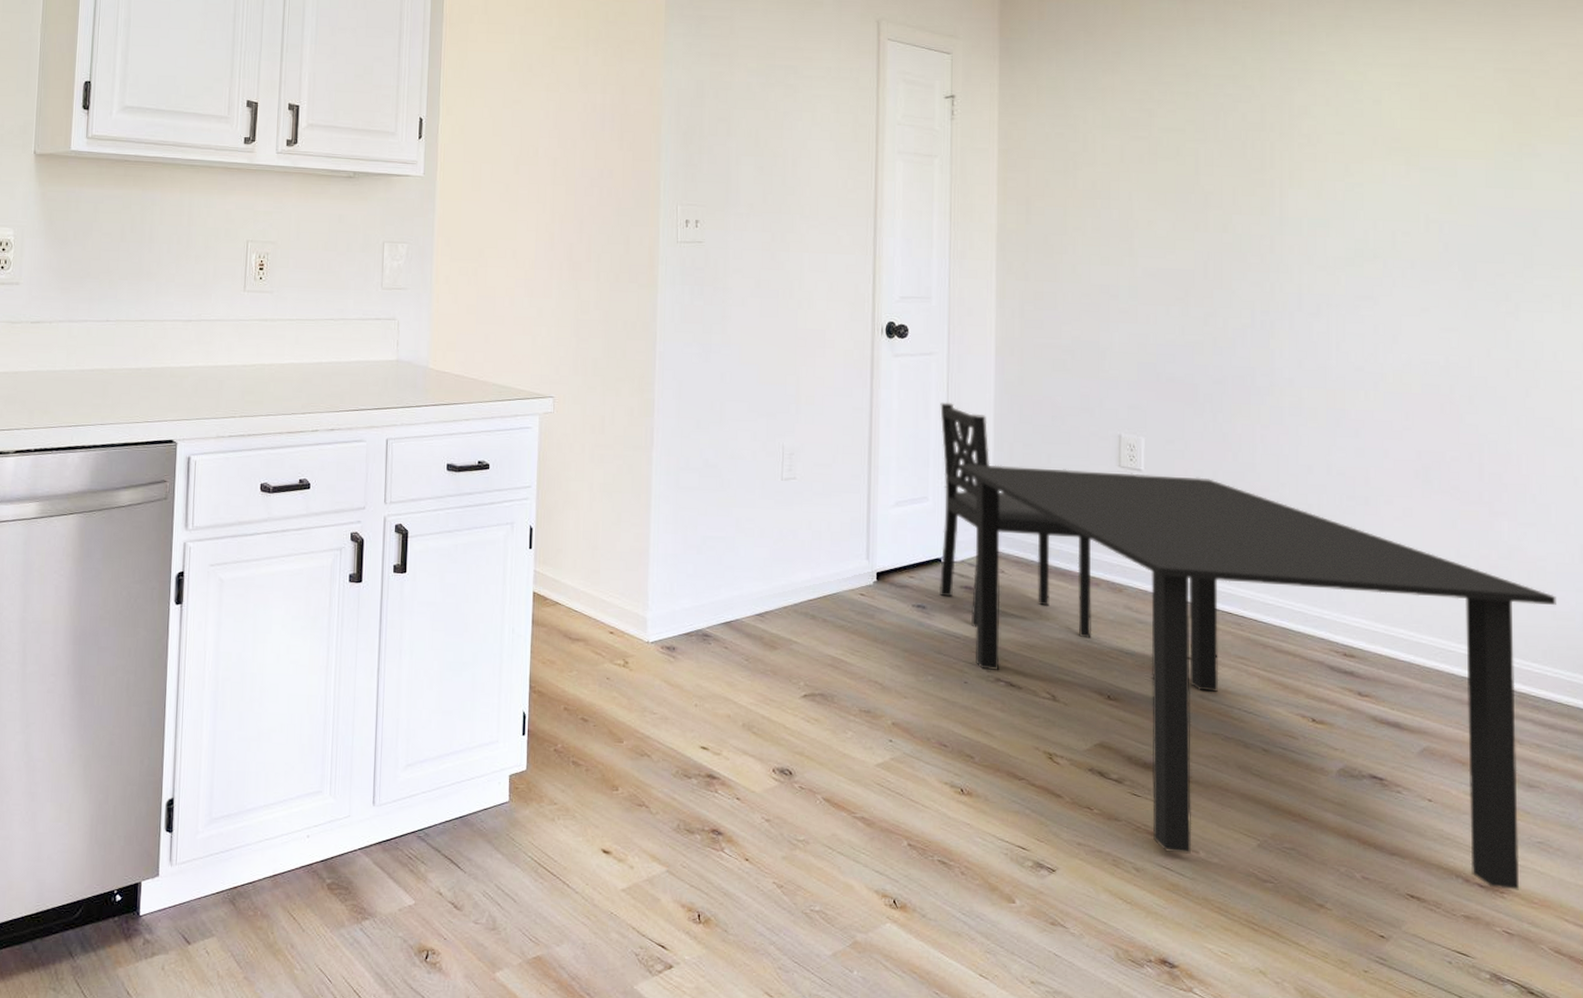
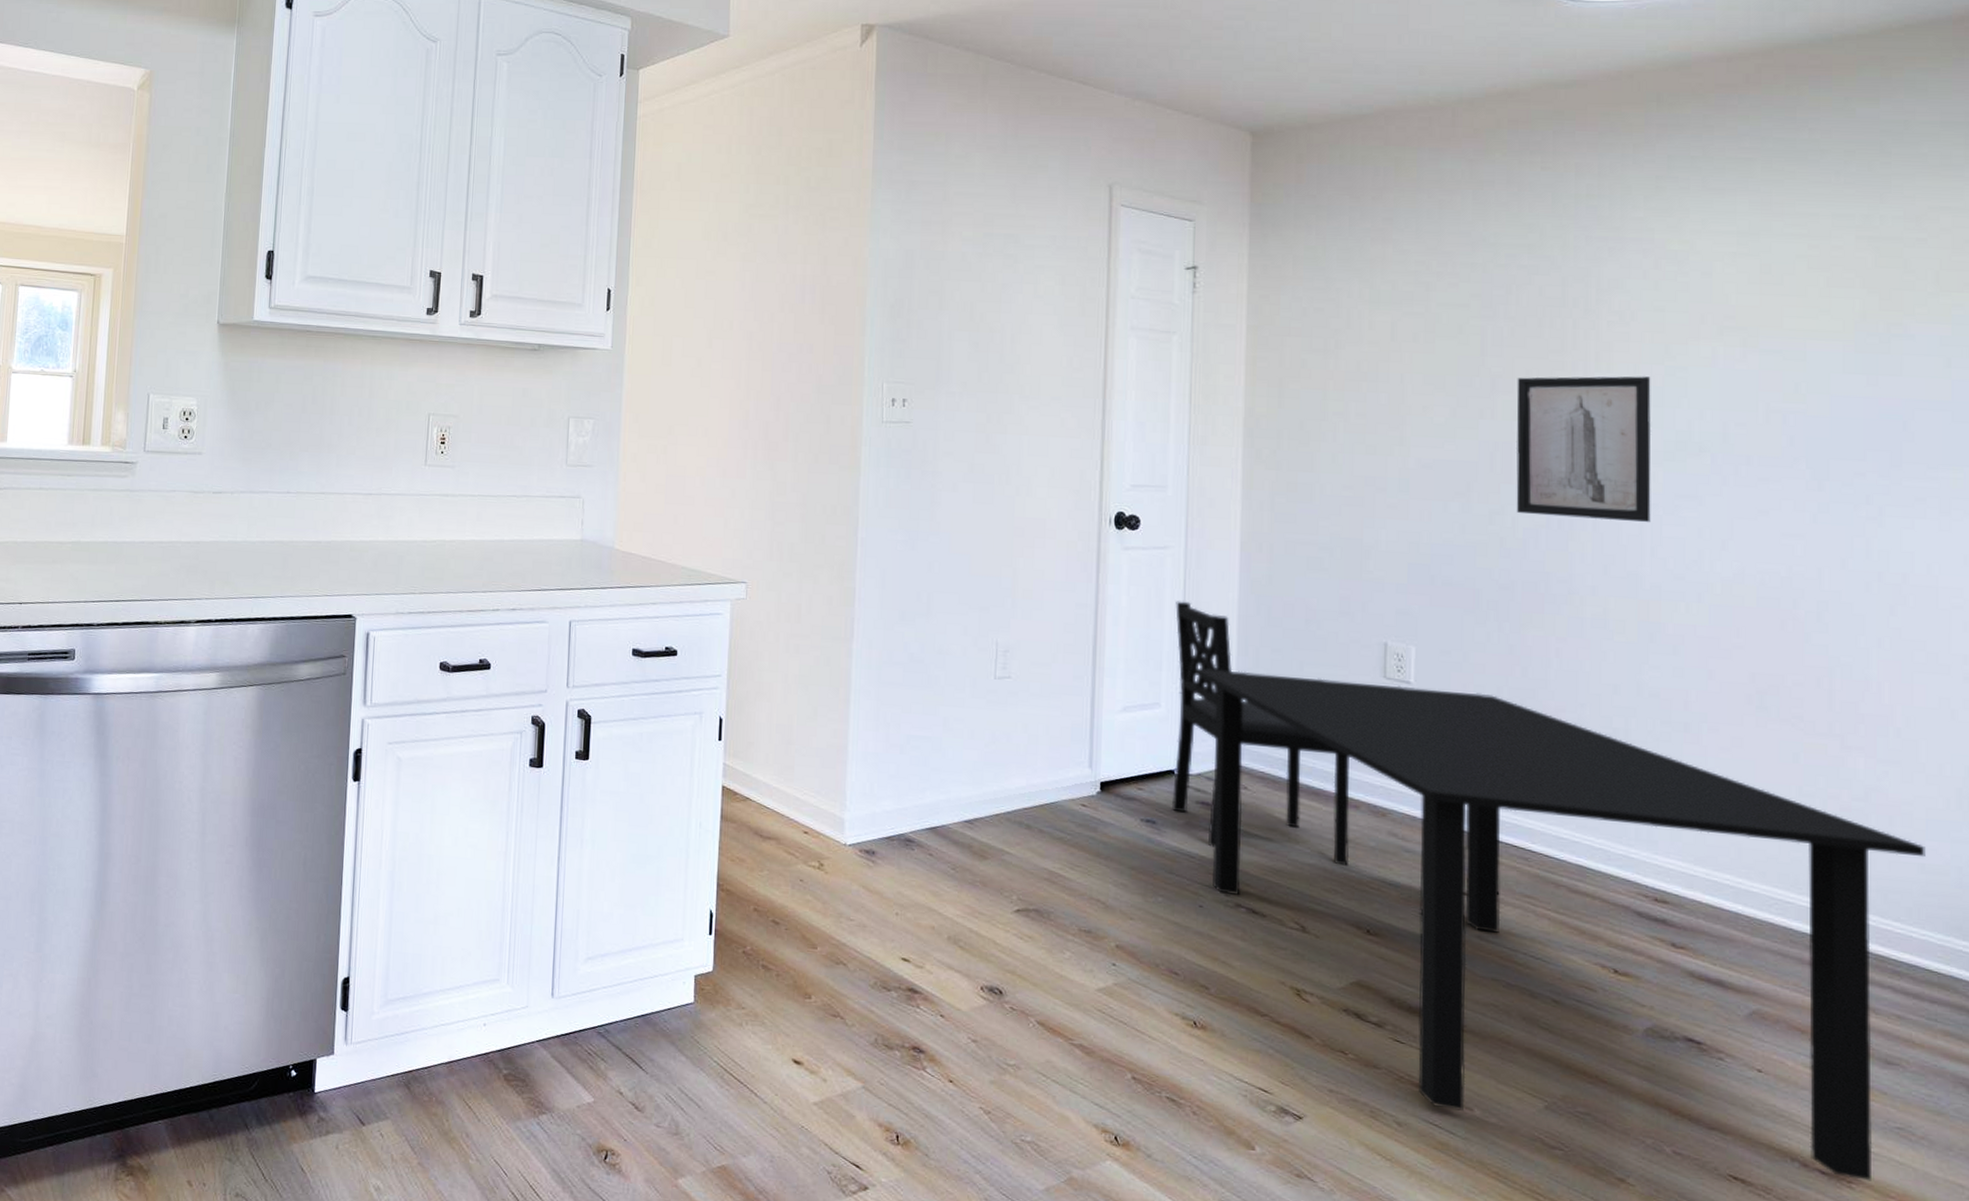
wall art: none [1225,191,1336,320] -> present [1516,376,1651,522]

